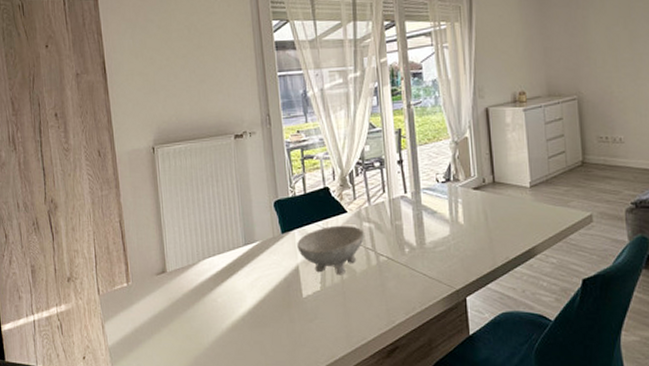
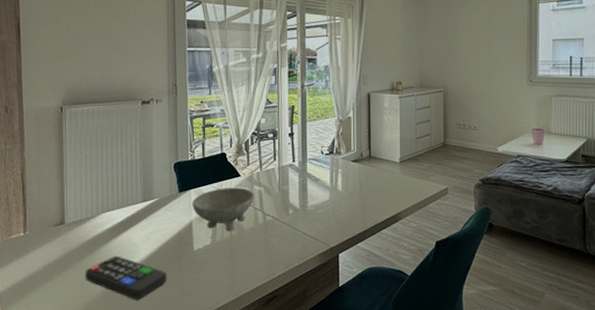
remote control: none [192,305,277,353] -> present [86,255,167,300]

